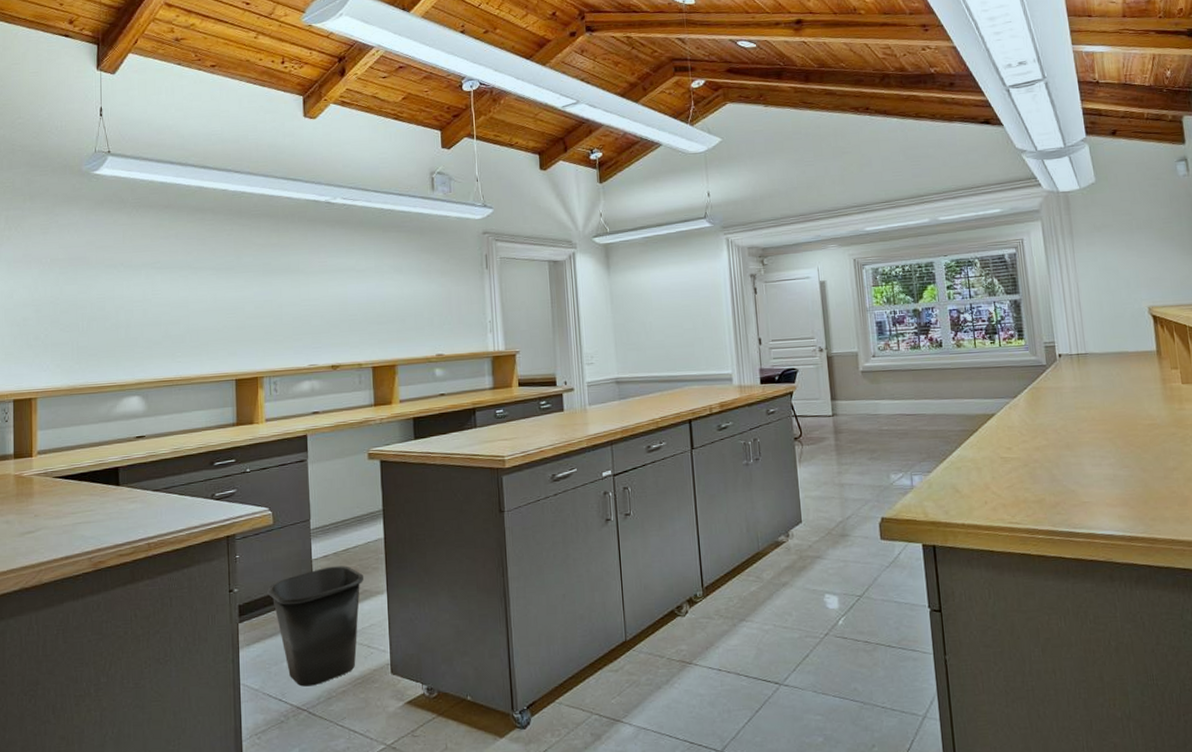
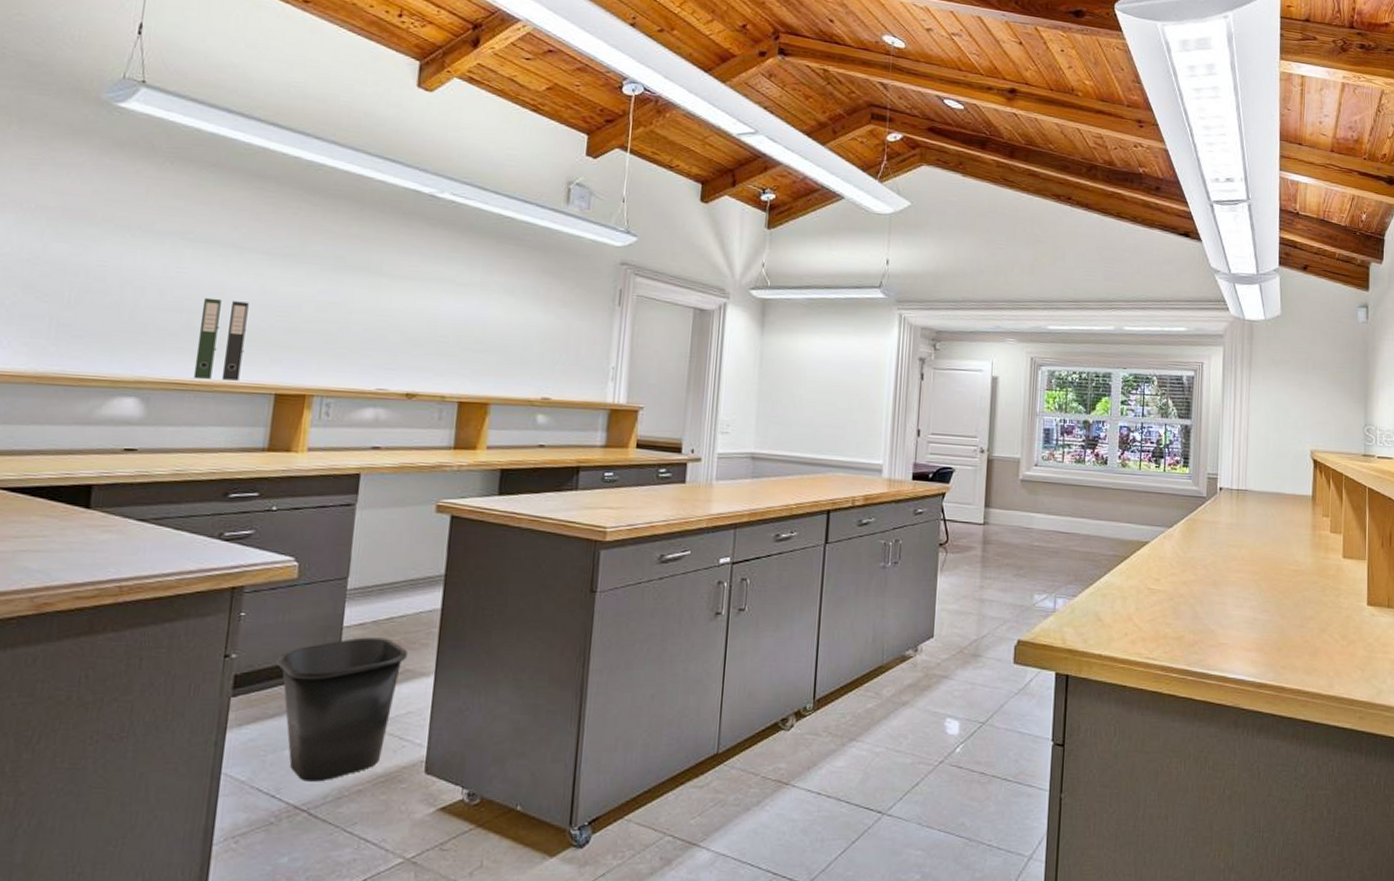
binder: none [174,310,209,376] -> present [193,297,249,381]

